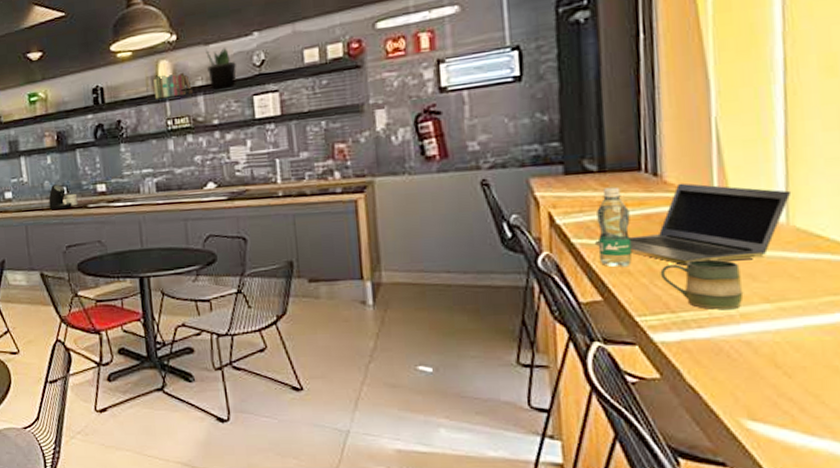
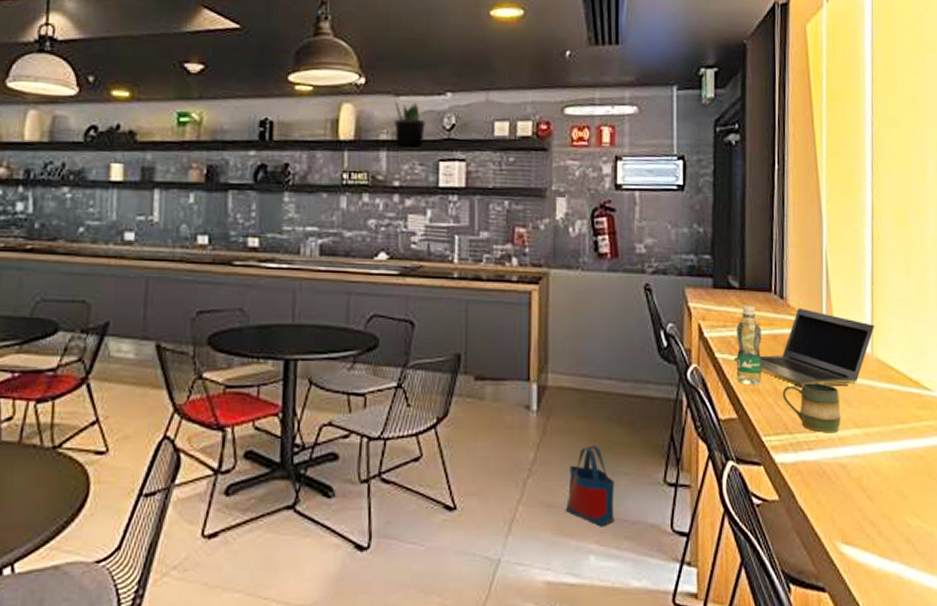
coffee machine: present [48,184,78,210] -> none [182,230,222,264]
books: present [154,72,194,101] -> none [333,119,377,149]
tote bag: none [411,333,464,404] -> present [566,445,615,527]

